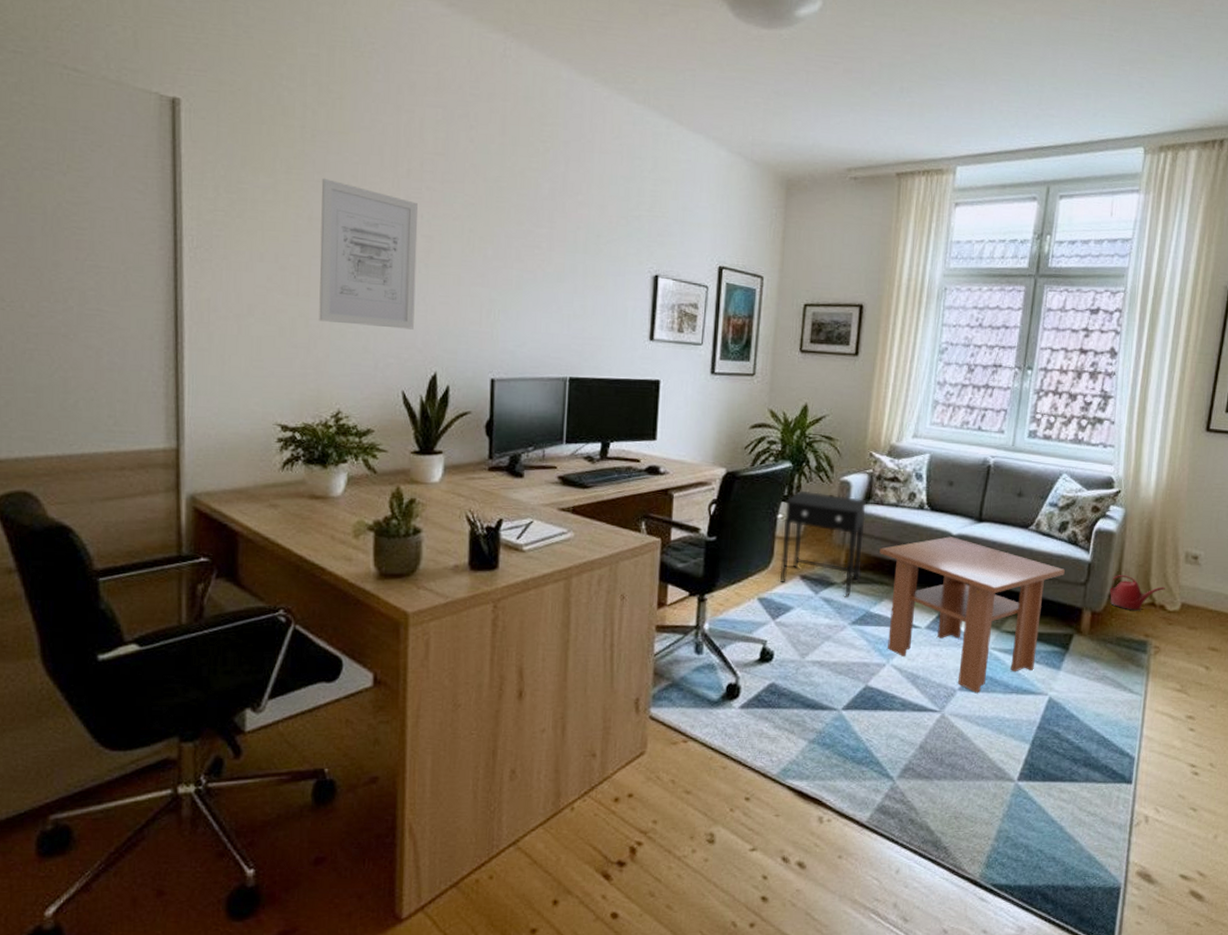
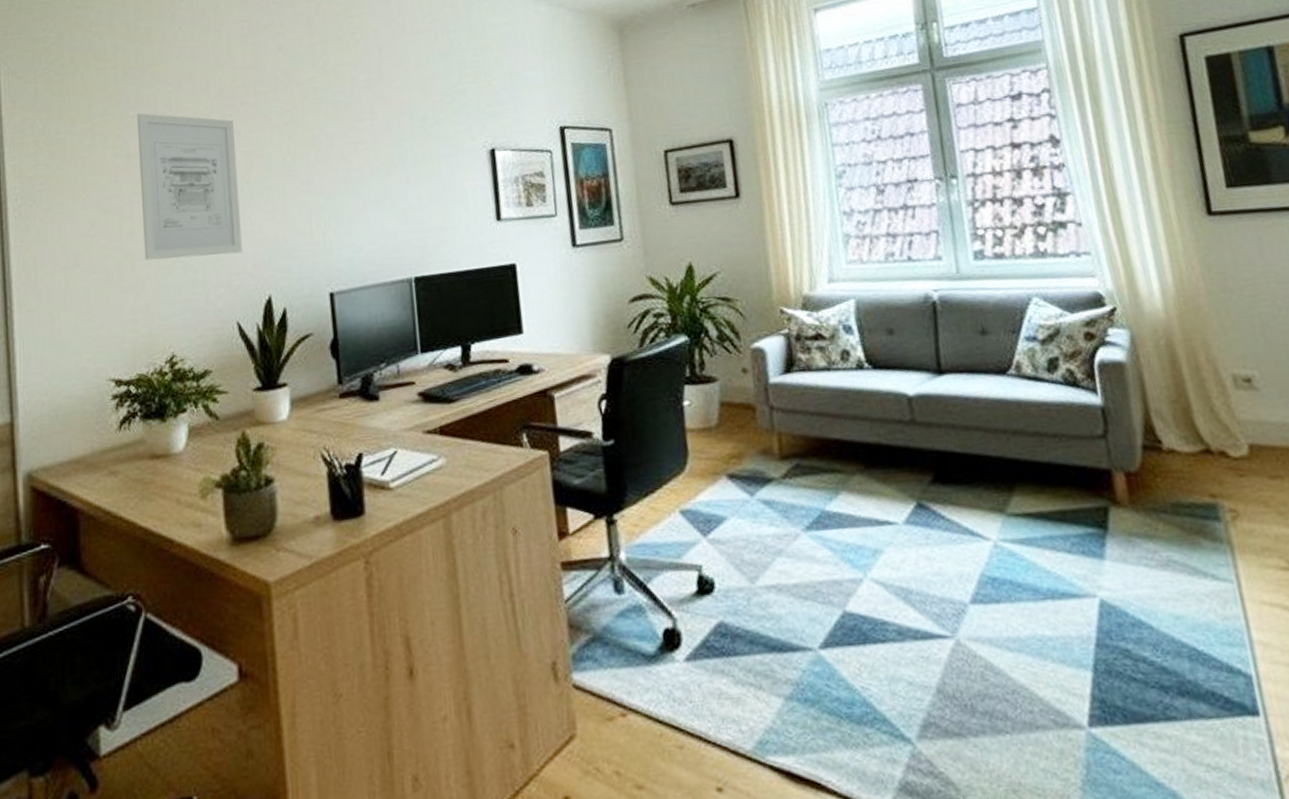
side table: present [780,490,867,596] -> none [689,366,801,494]
coffee table: present [879,536,1065,693] -> none [819,398,1072,605]
watering can: present [1109,575,1165,611] -> none [1140,417,1219,464]

